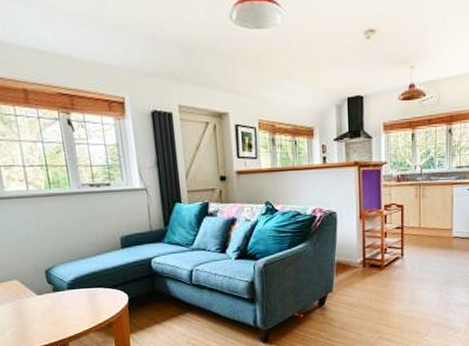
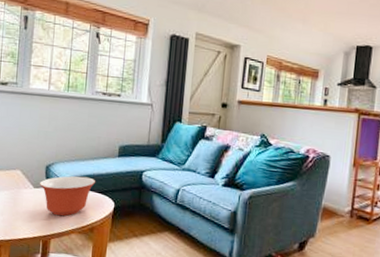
mixing bowl: none [42,274,104,319] -> present [40,176,96,216]

